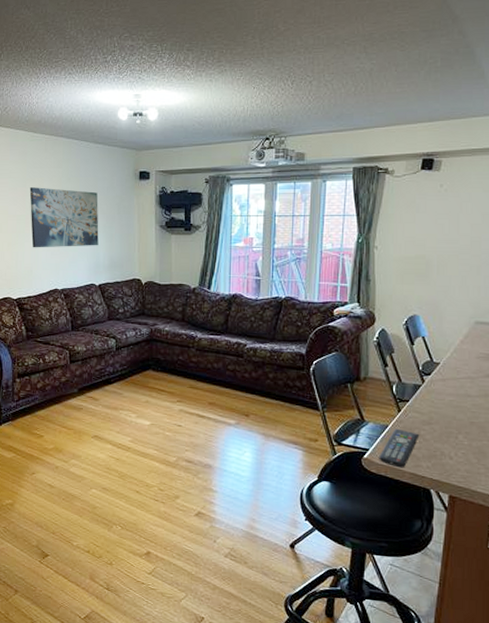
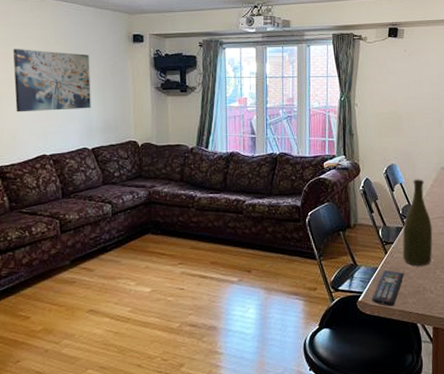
bottle: none [419,333,458,429] -> present [402,179,433,266]

